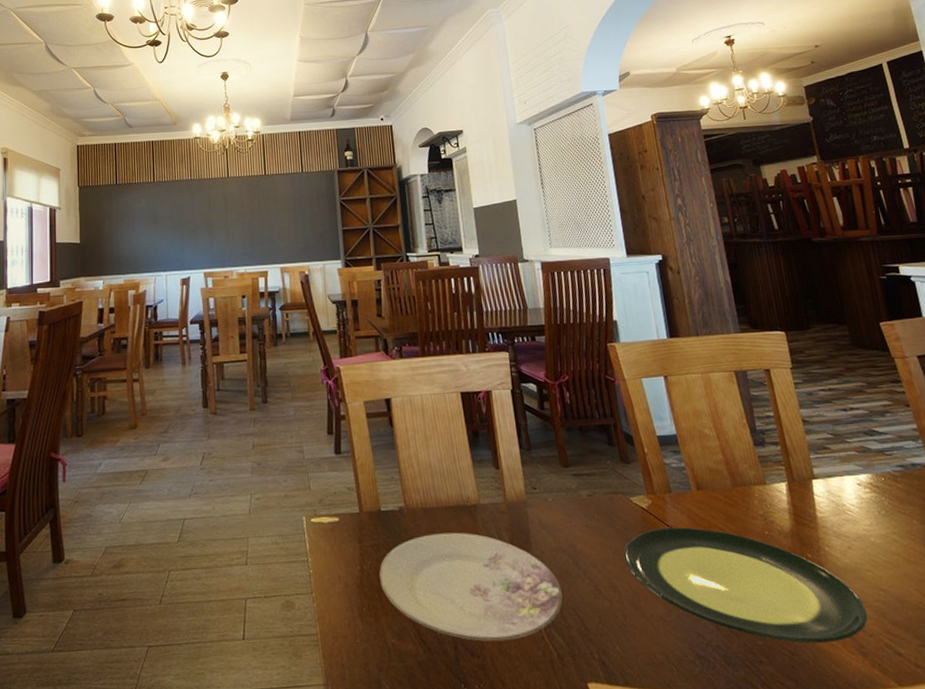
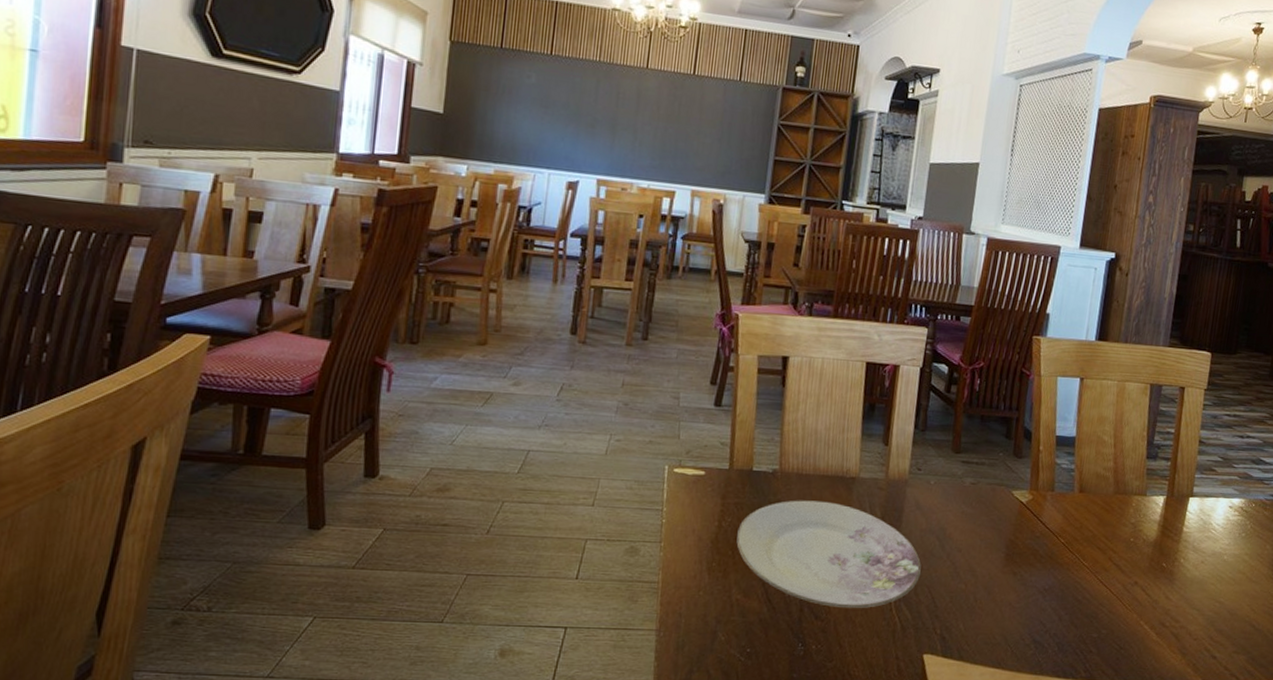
plate: present [623,527,868,643] -> none [990,523,1199,641]

